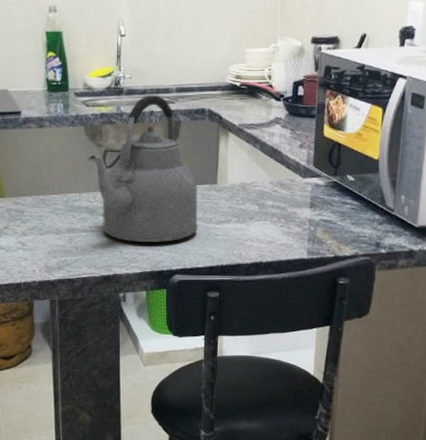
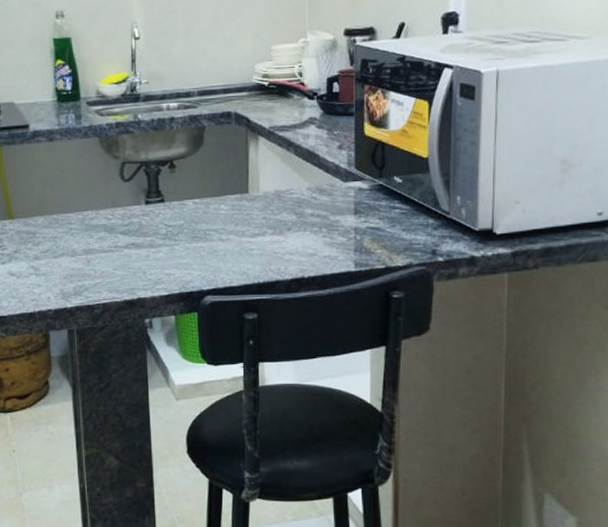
kettle: present [87,95,198,243] -> none [103,100,229,262]

